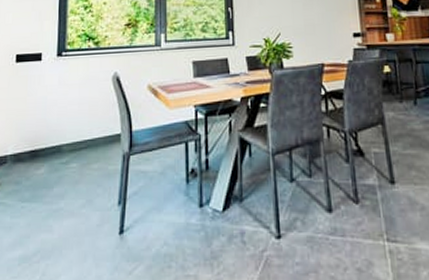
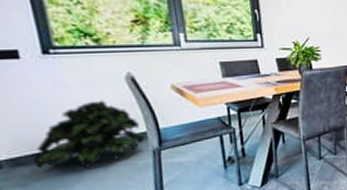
potted plant: none [29,99,118,170] -> present [33,100,145,169]

